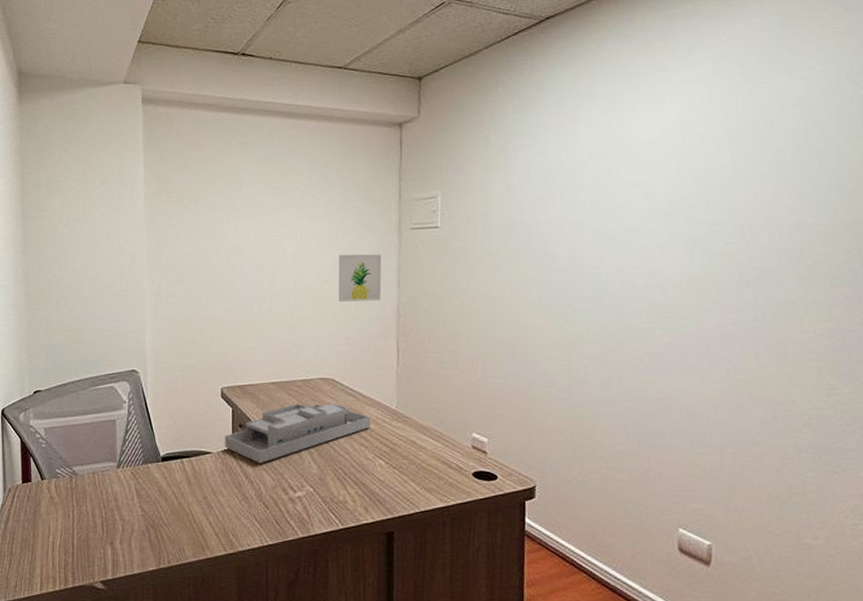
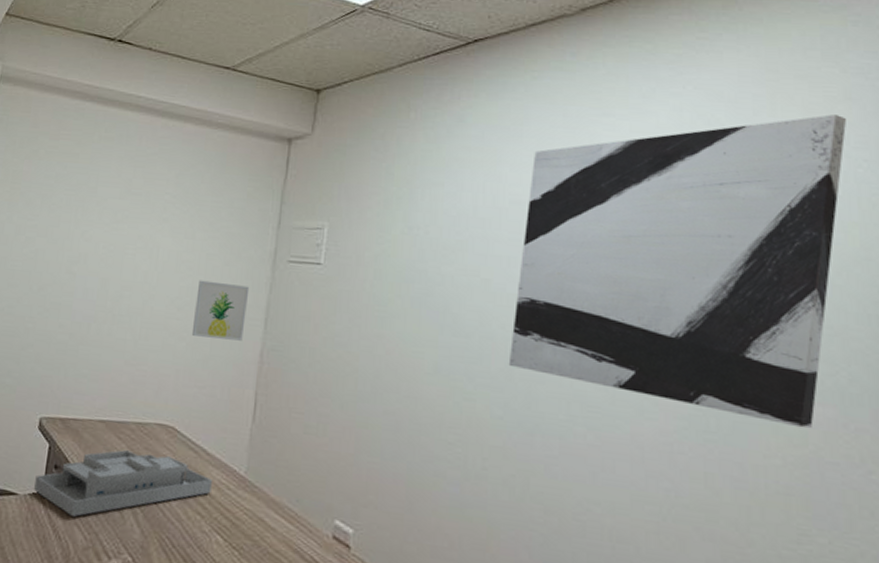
wall art: none [597,47,851,307] -> present [508,114,847,429]

